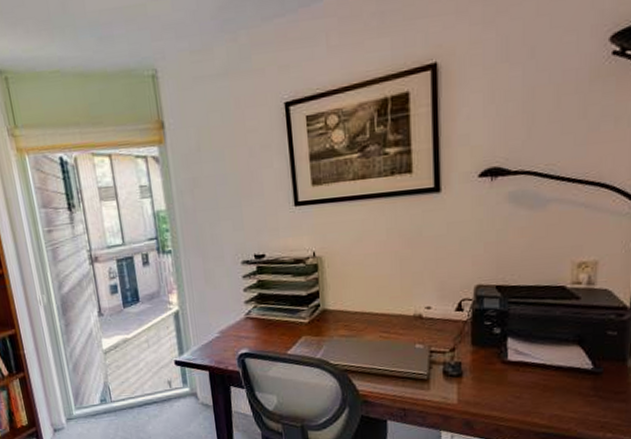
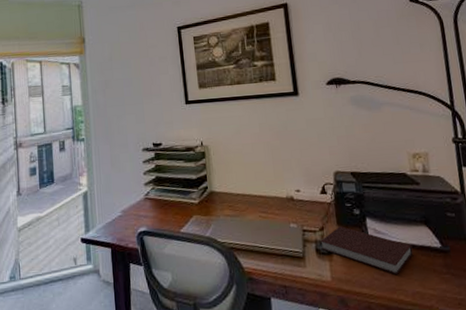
notebook: none [449,347,558,397] -> present [320,226,413,274]

